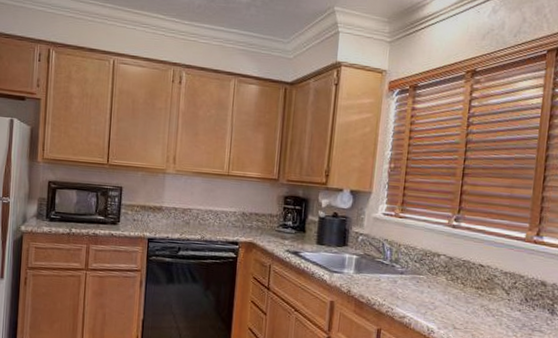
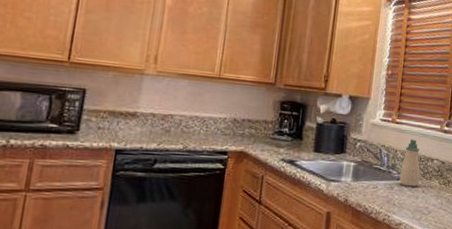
soap bottle: none [403,233,426,282] -> present [399,139,420,187]

